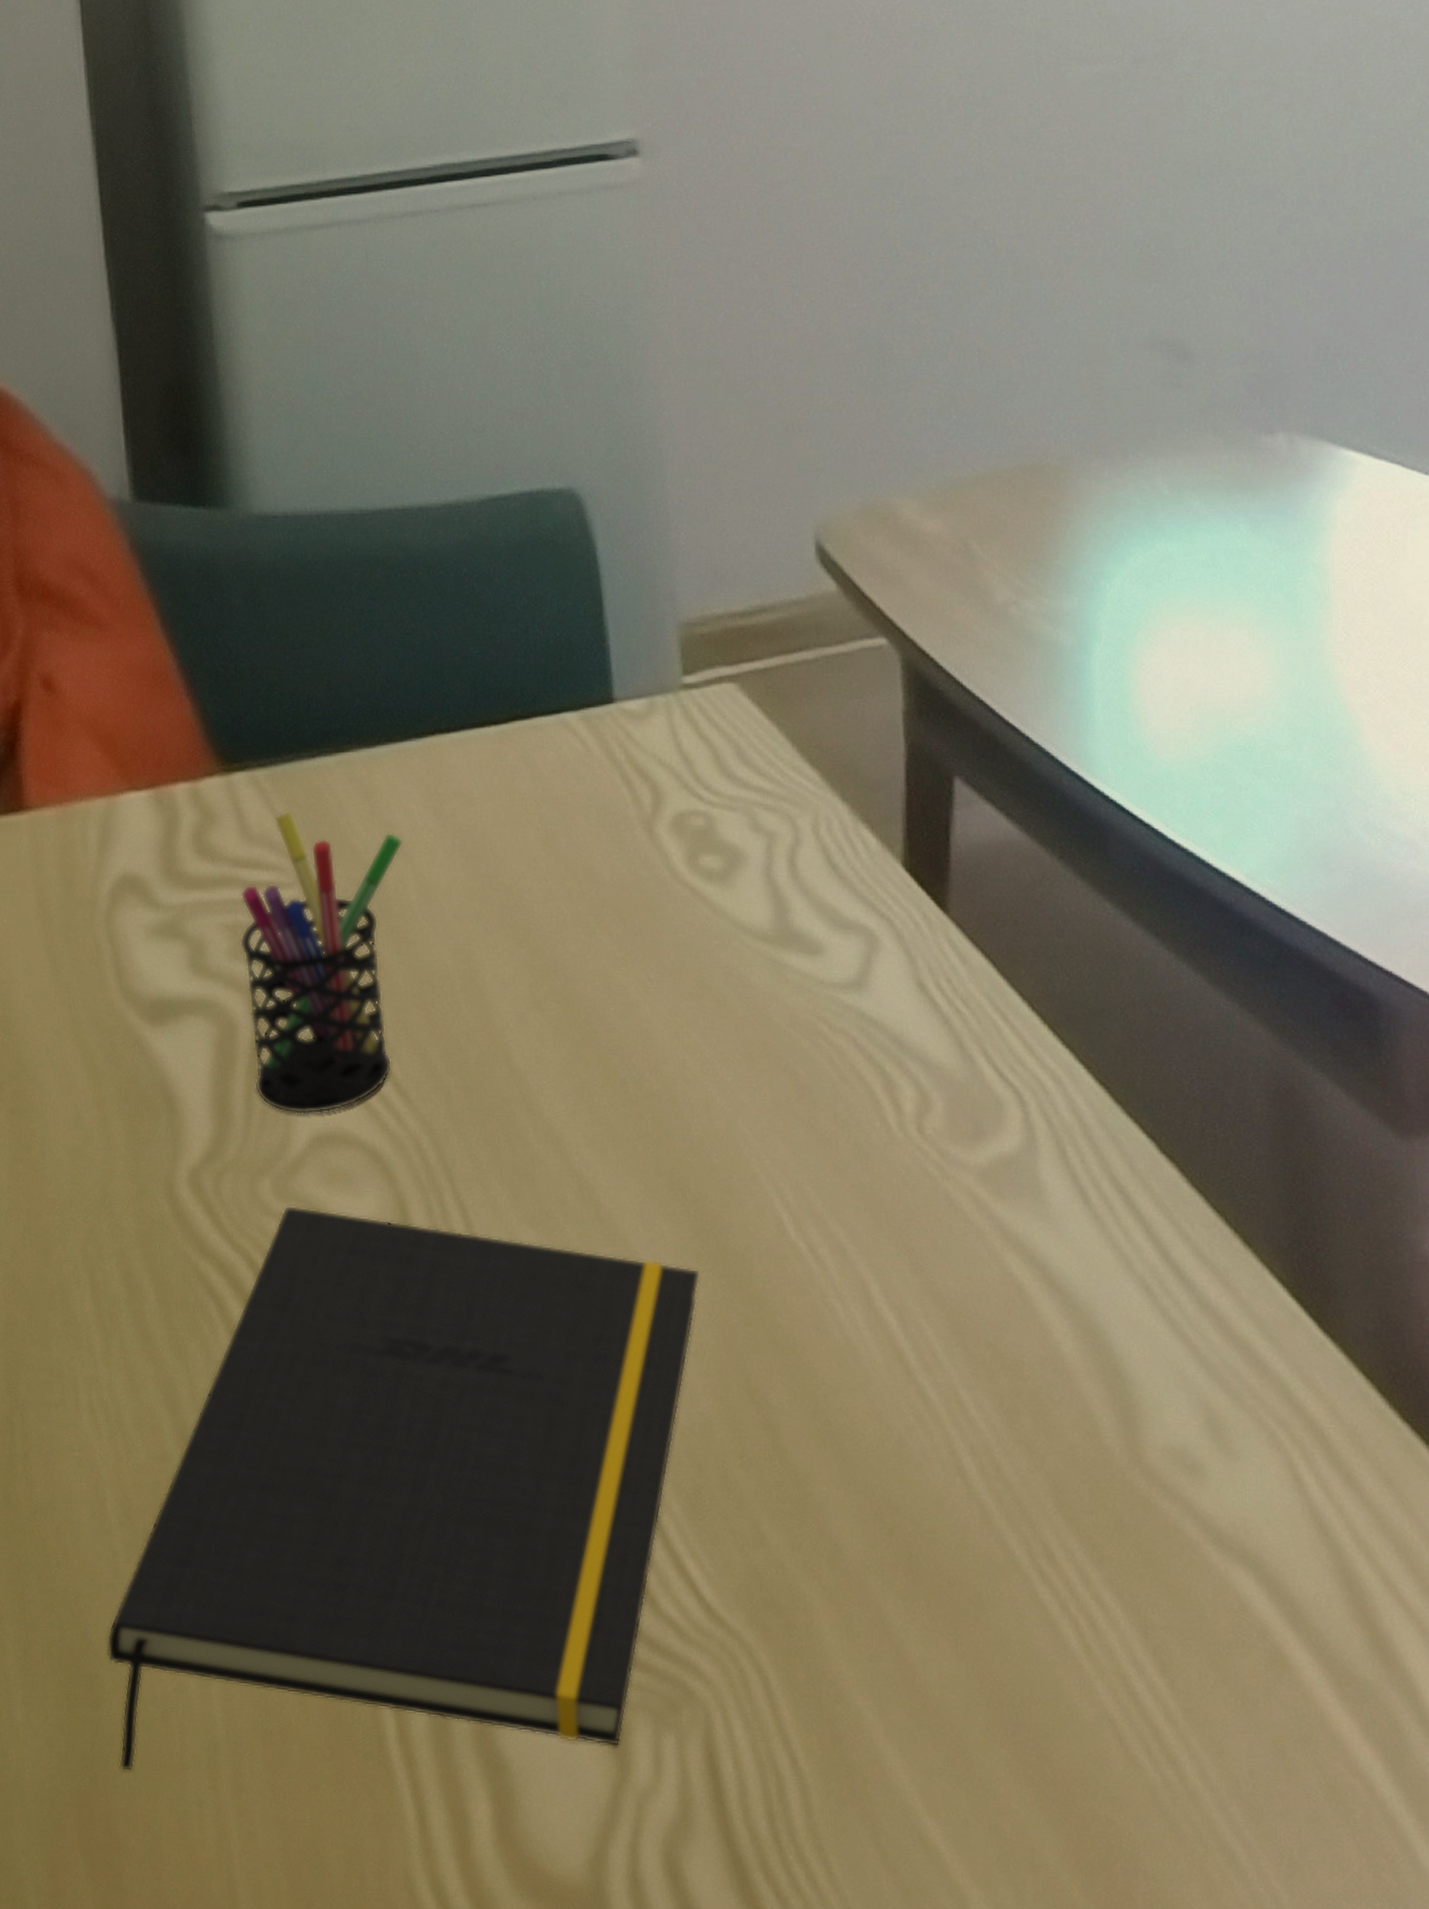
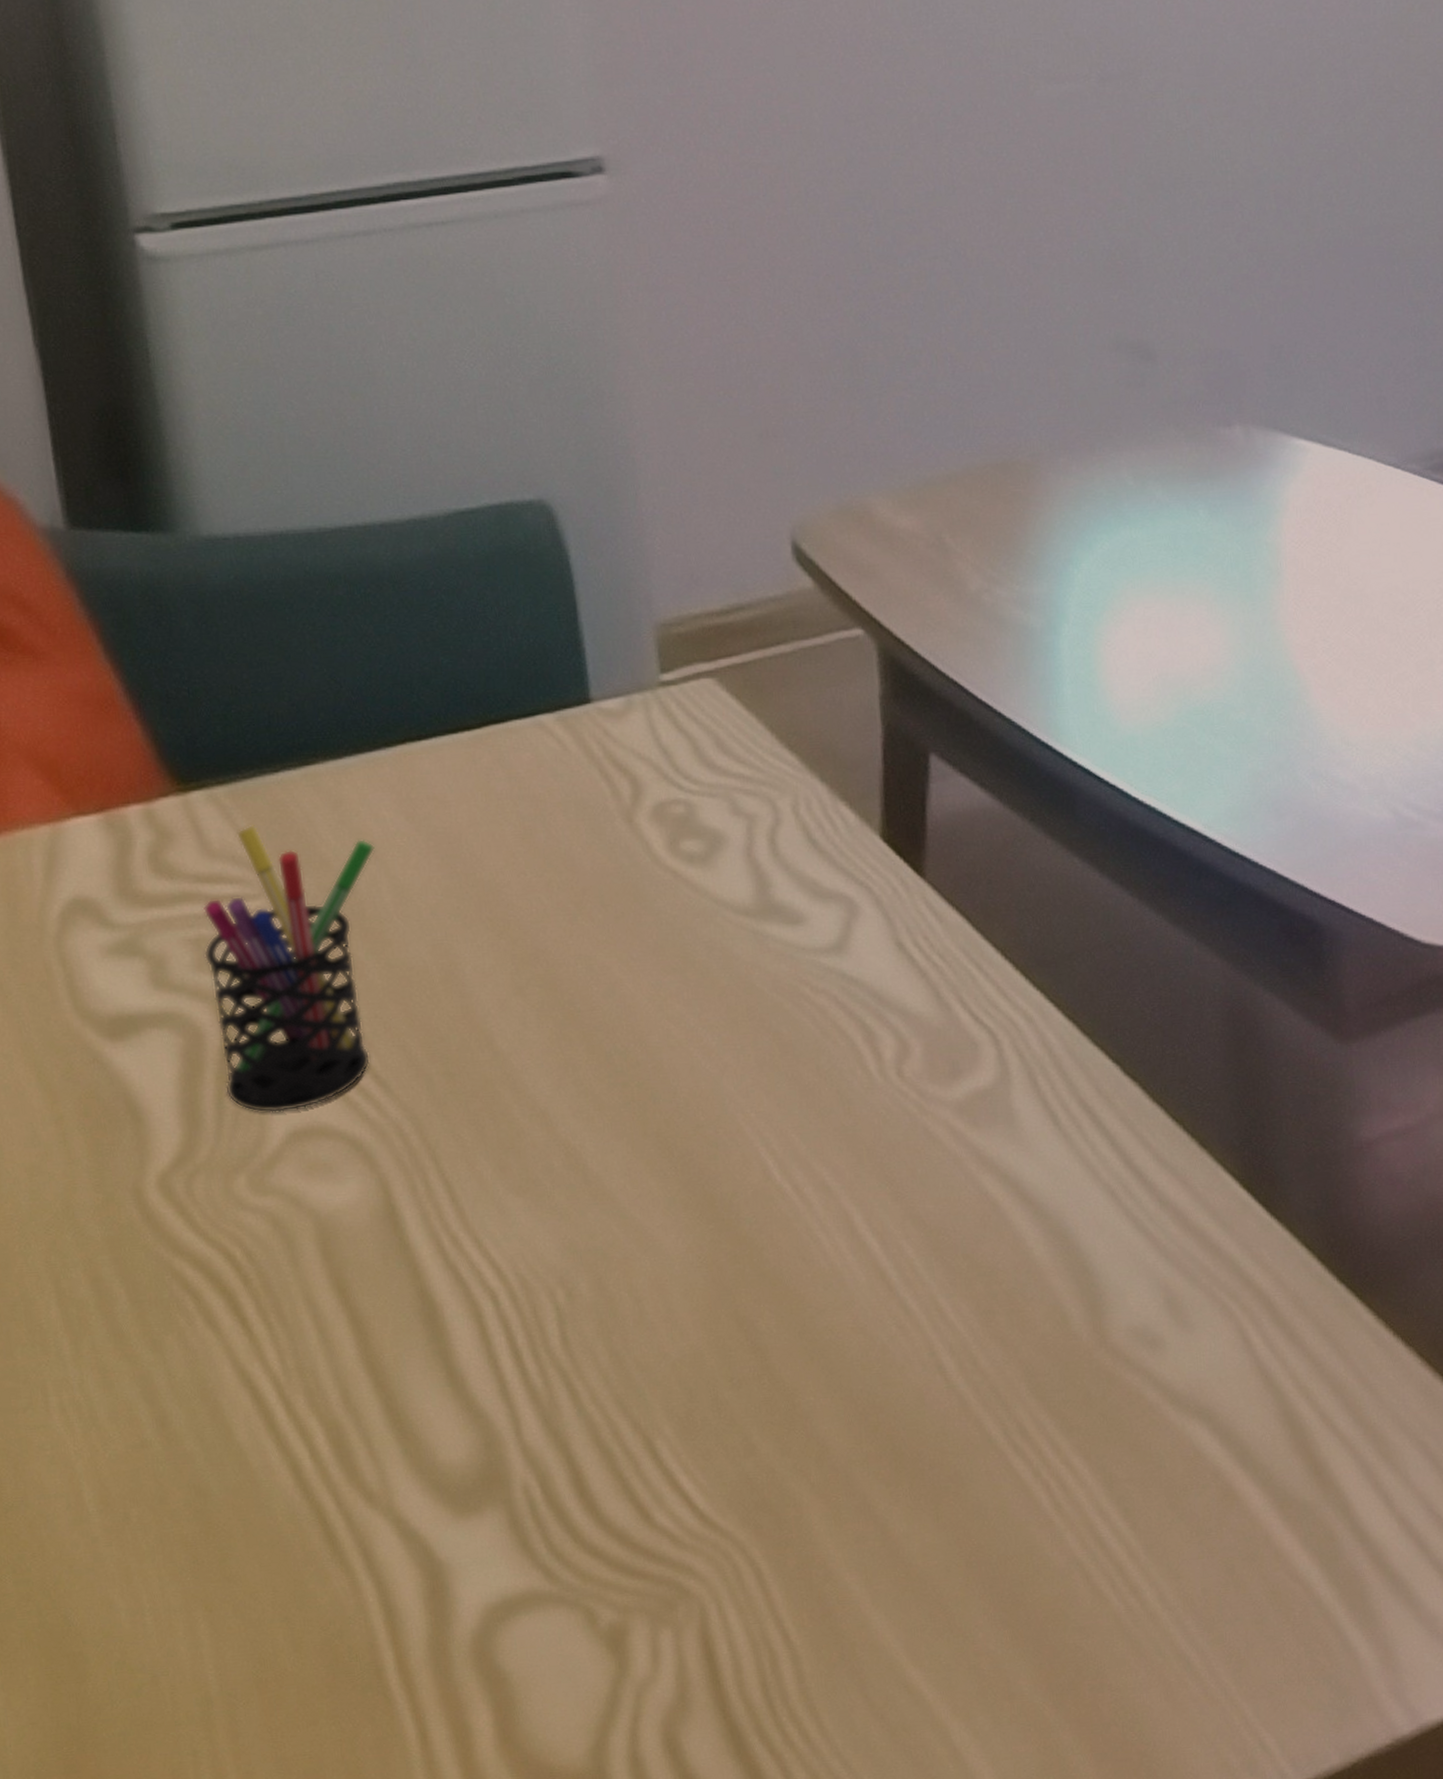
notepad: present [106,1205,701,1772] -> none [88,1198,689,1736]

